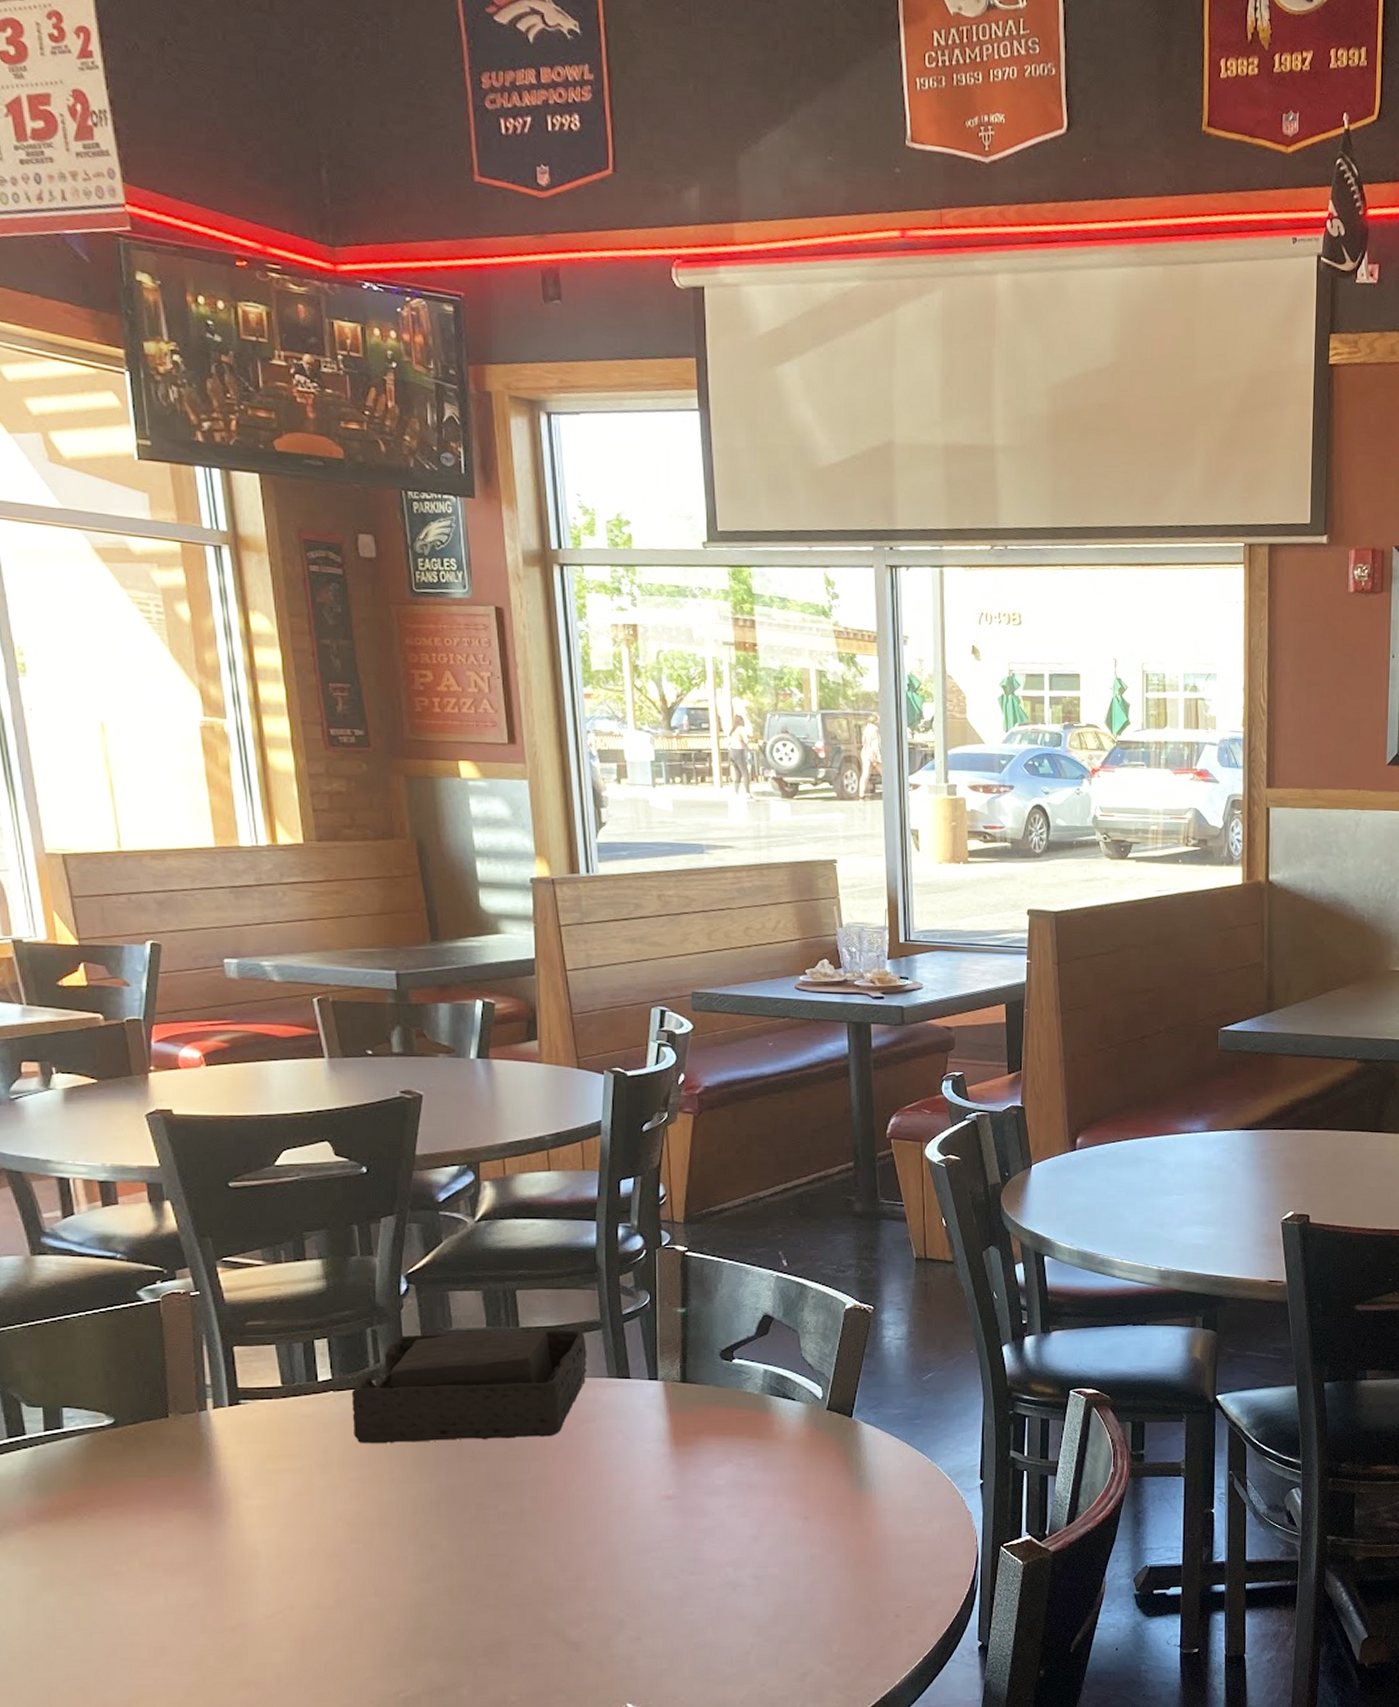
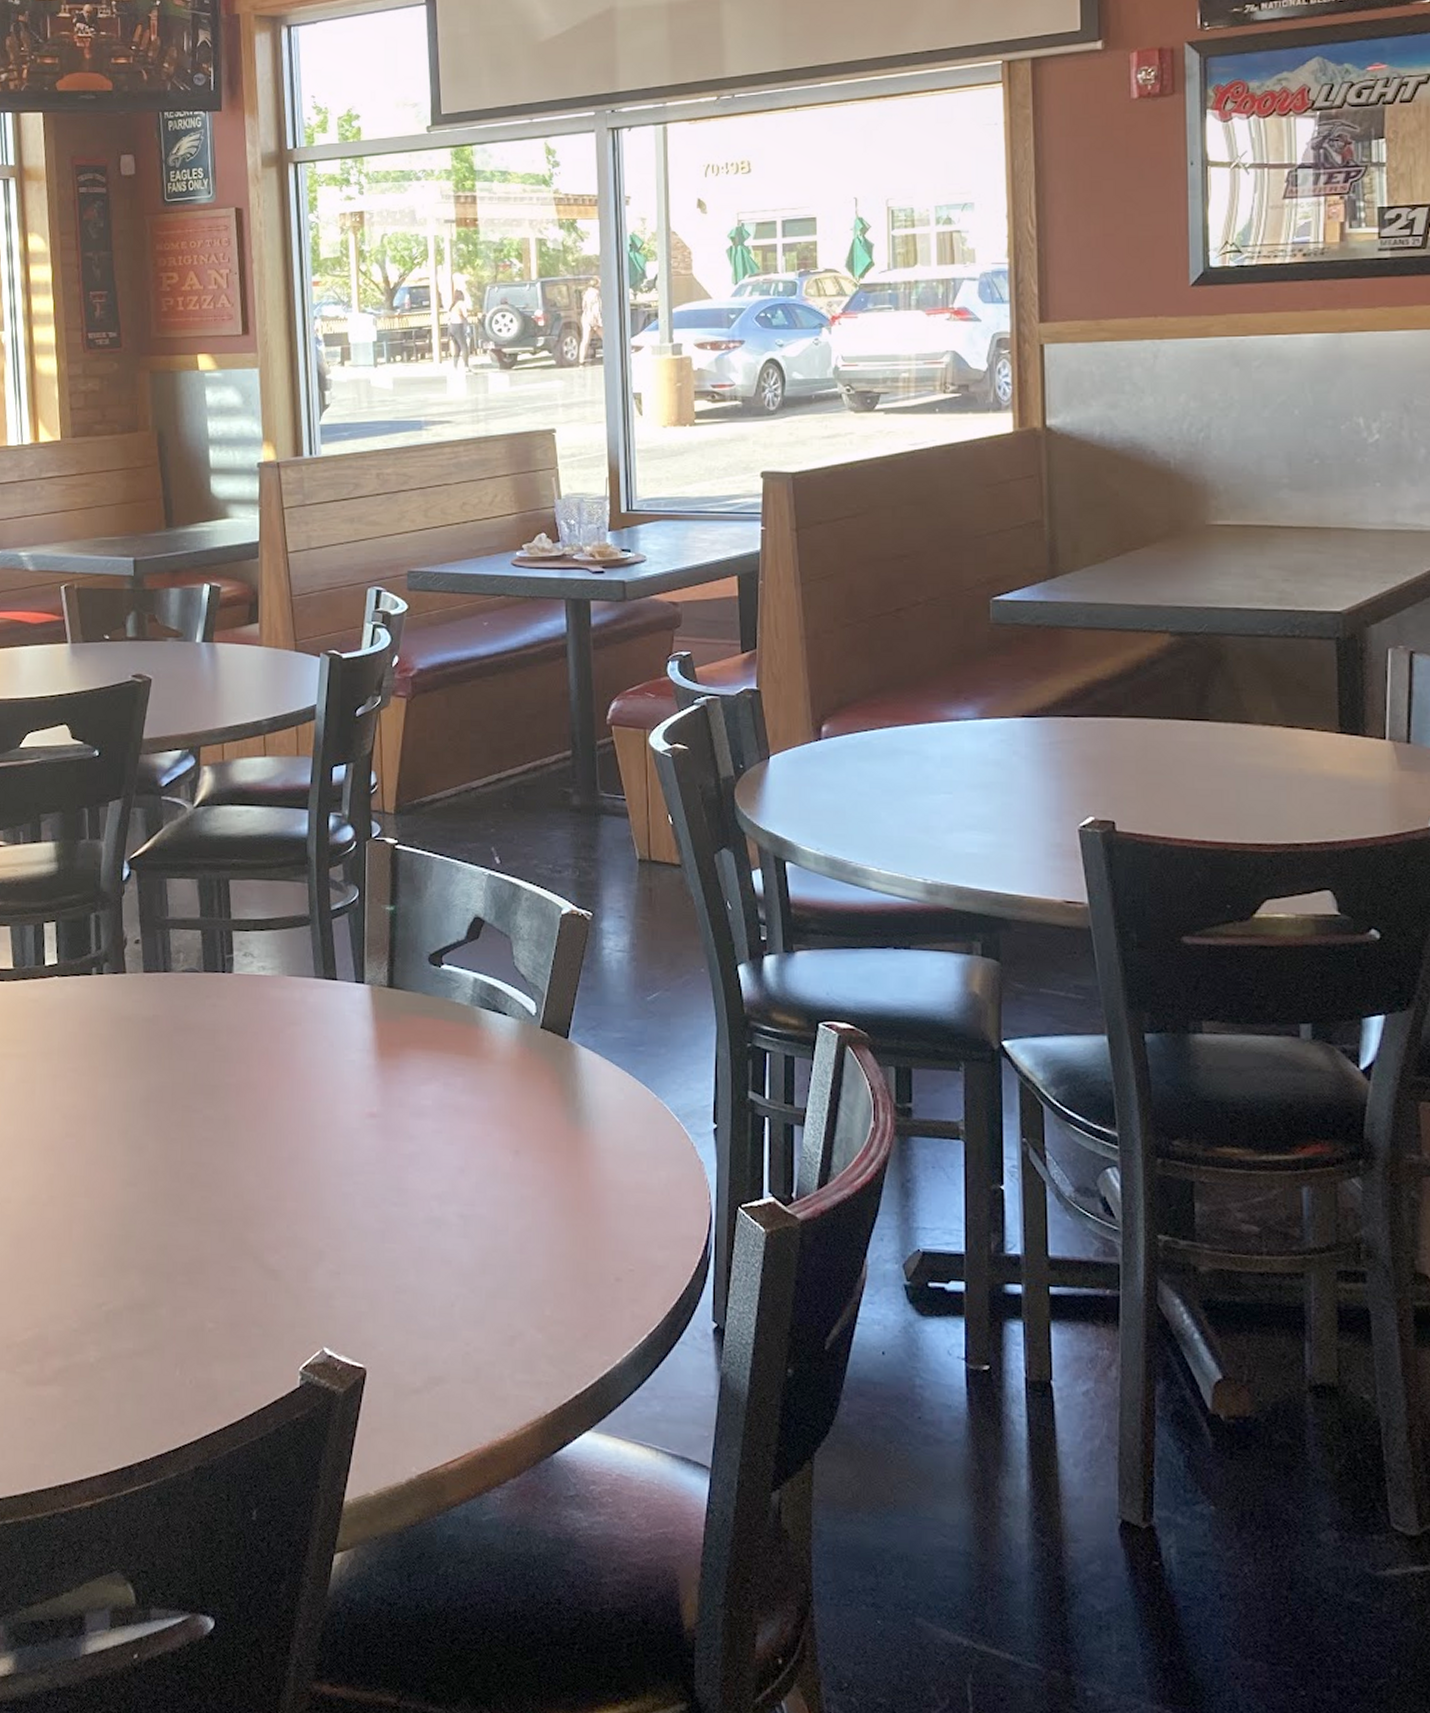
napkin holder: present [351,1330,587,1443] -> none [73,921,295,1039]

